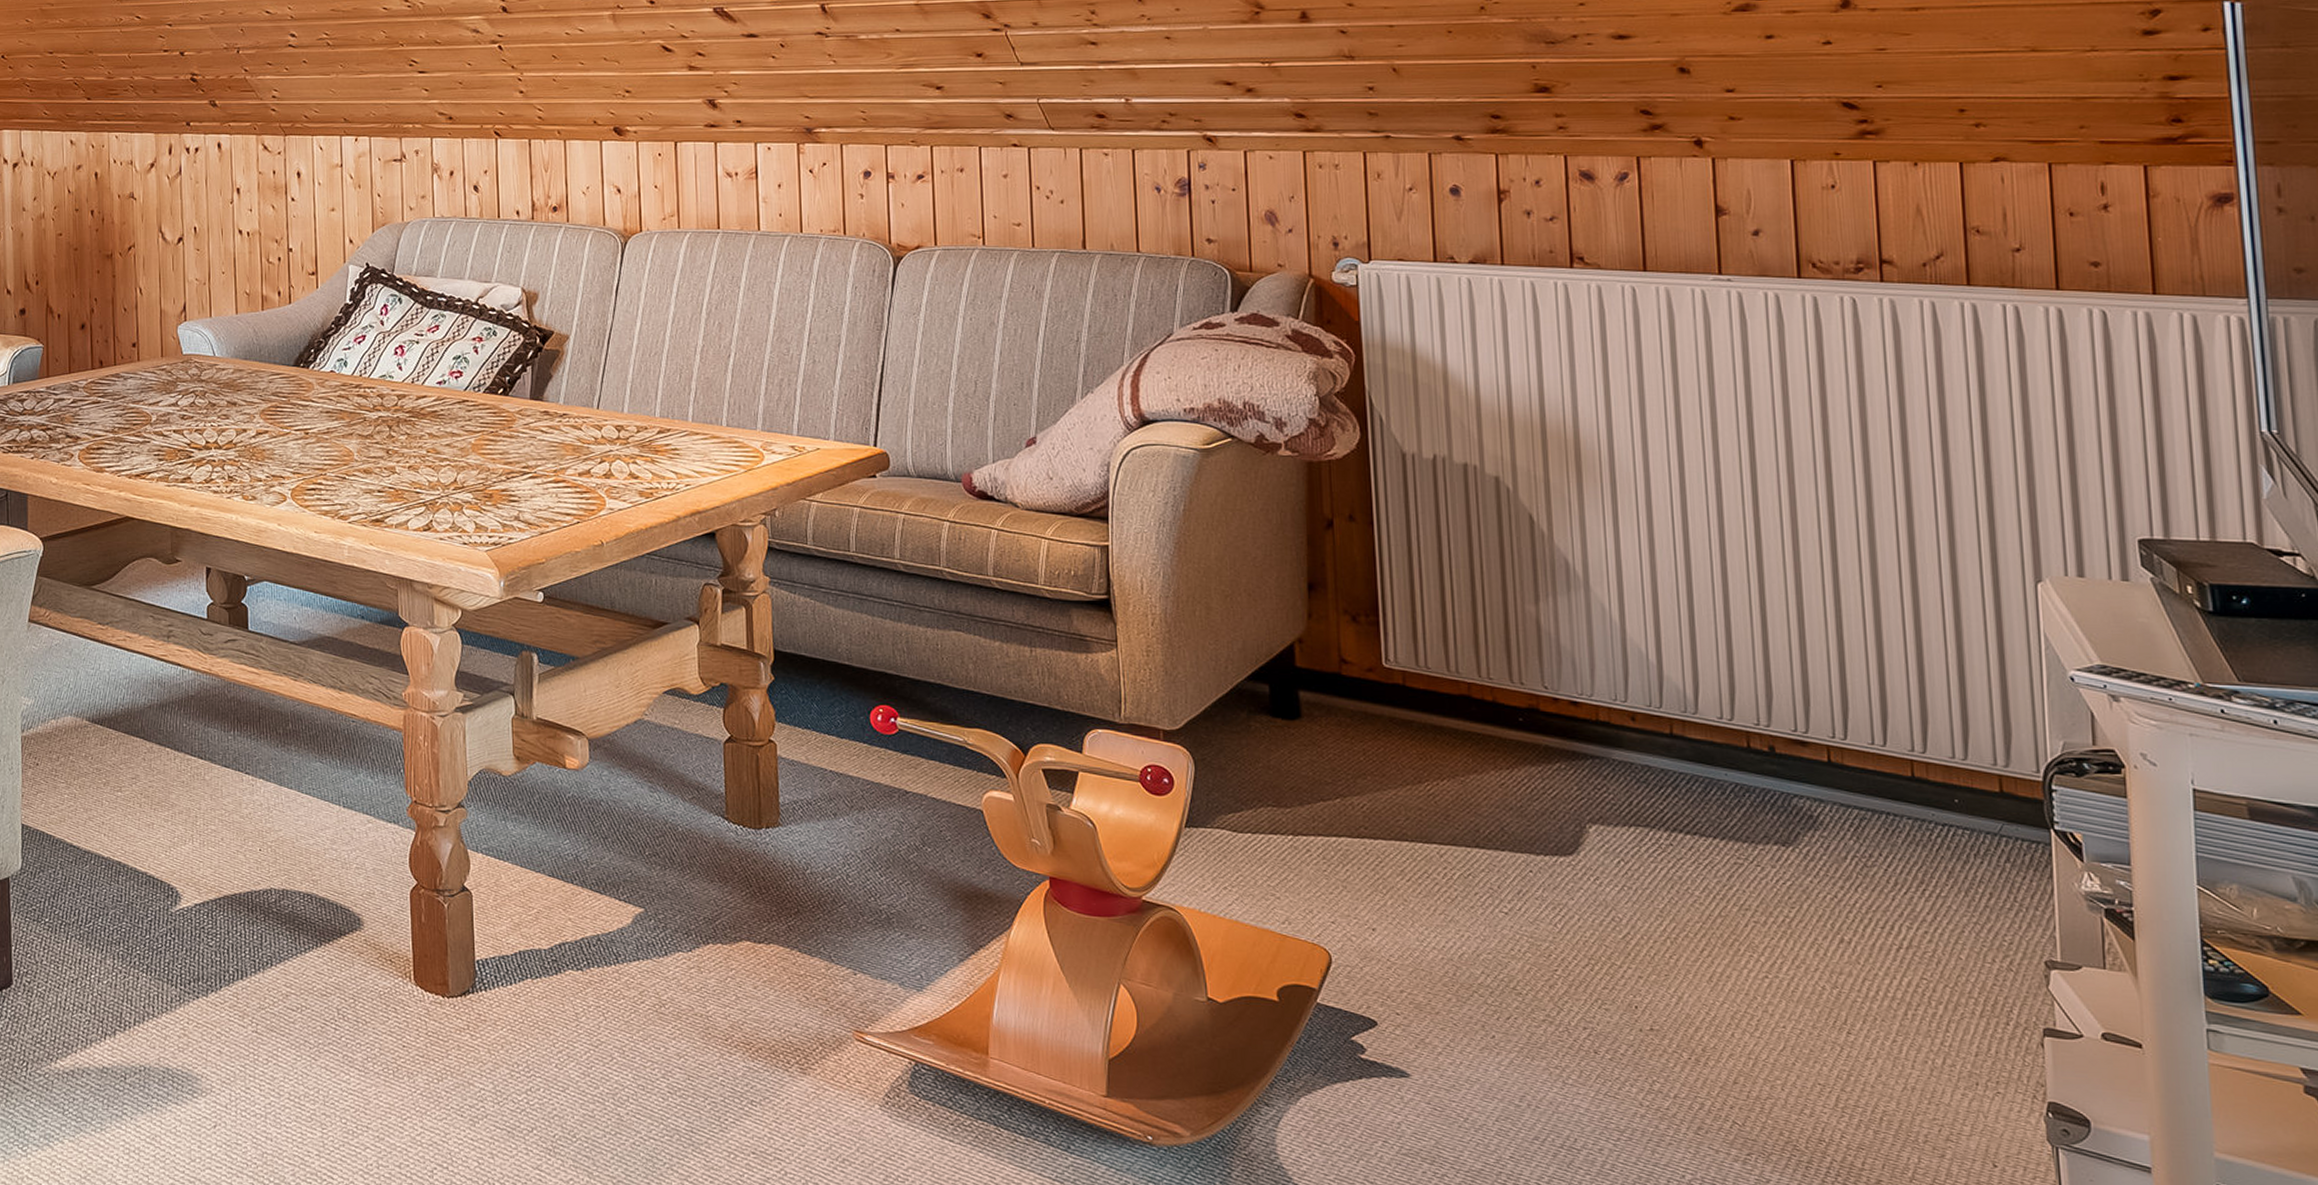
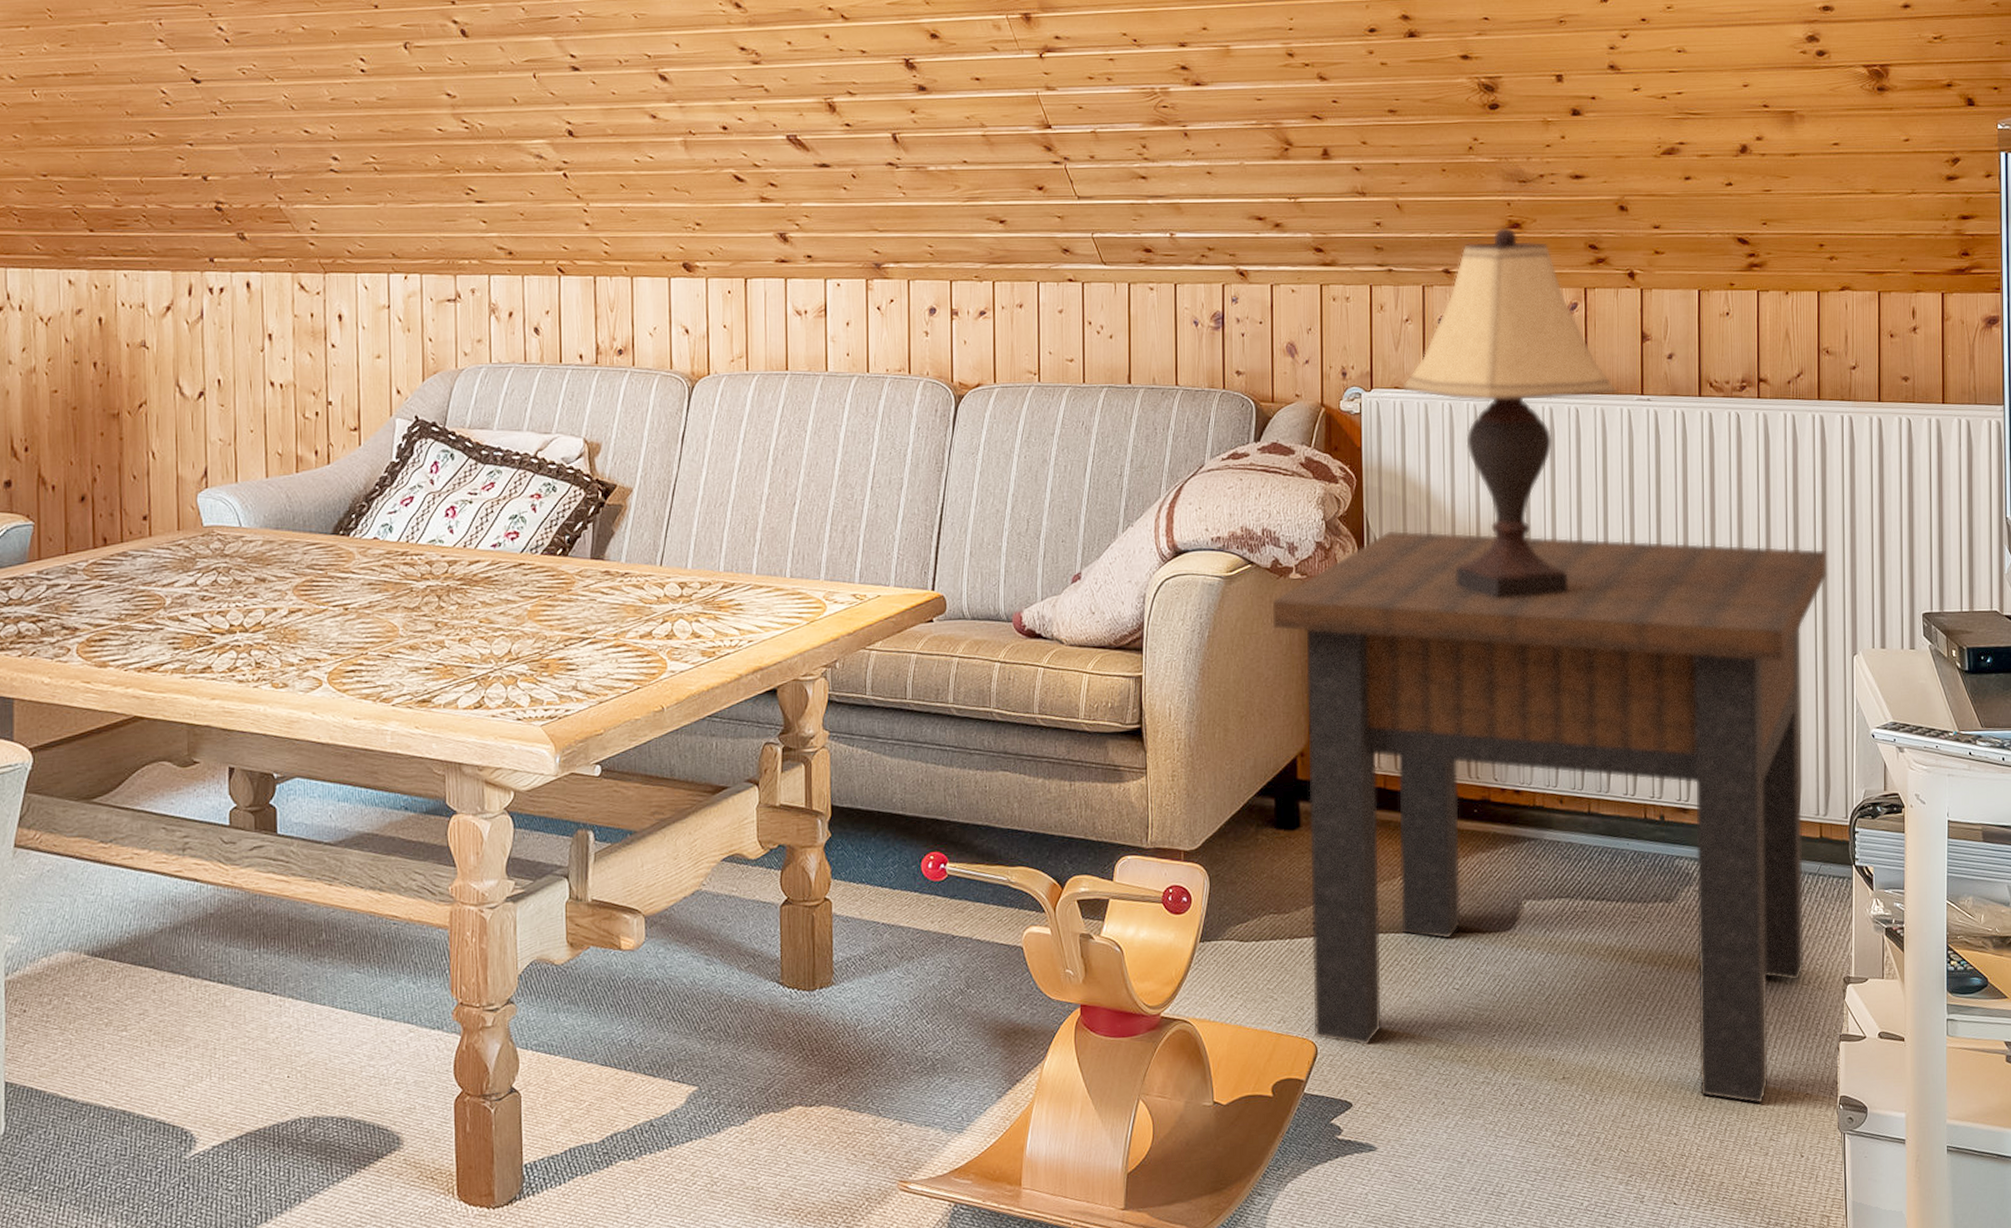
side table: none [1258,410,1994,1096] -> present [1272,530,1828,1105]
lamp: none [1408,91,1687,491] -> present [1402,227,1618,599]

